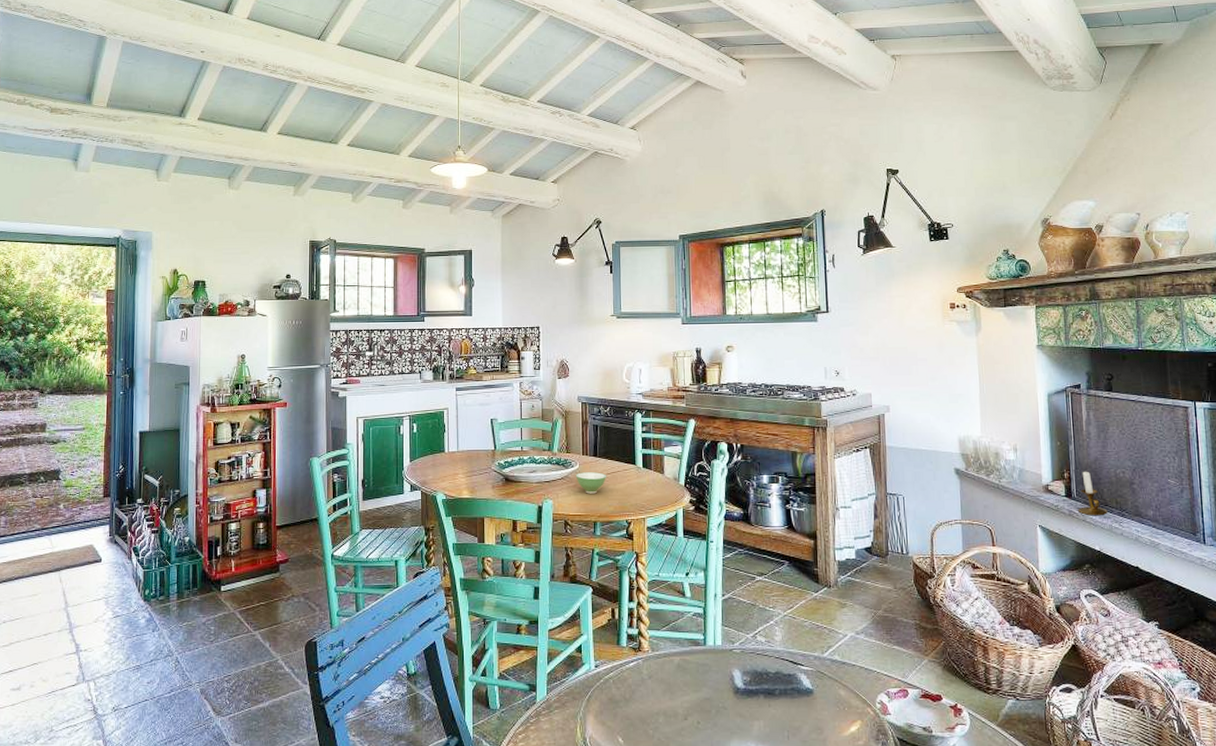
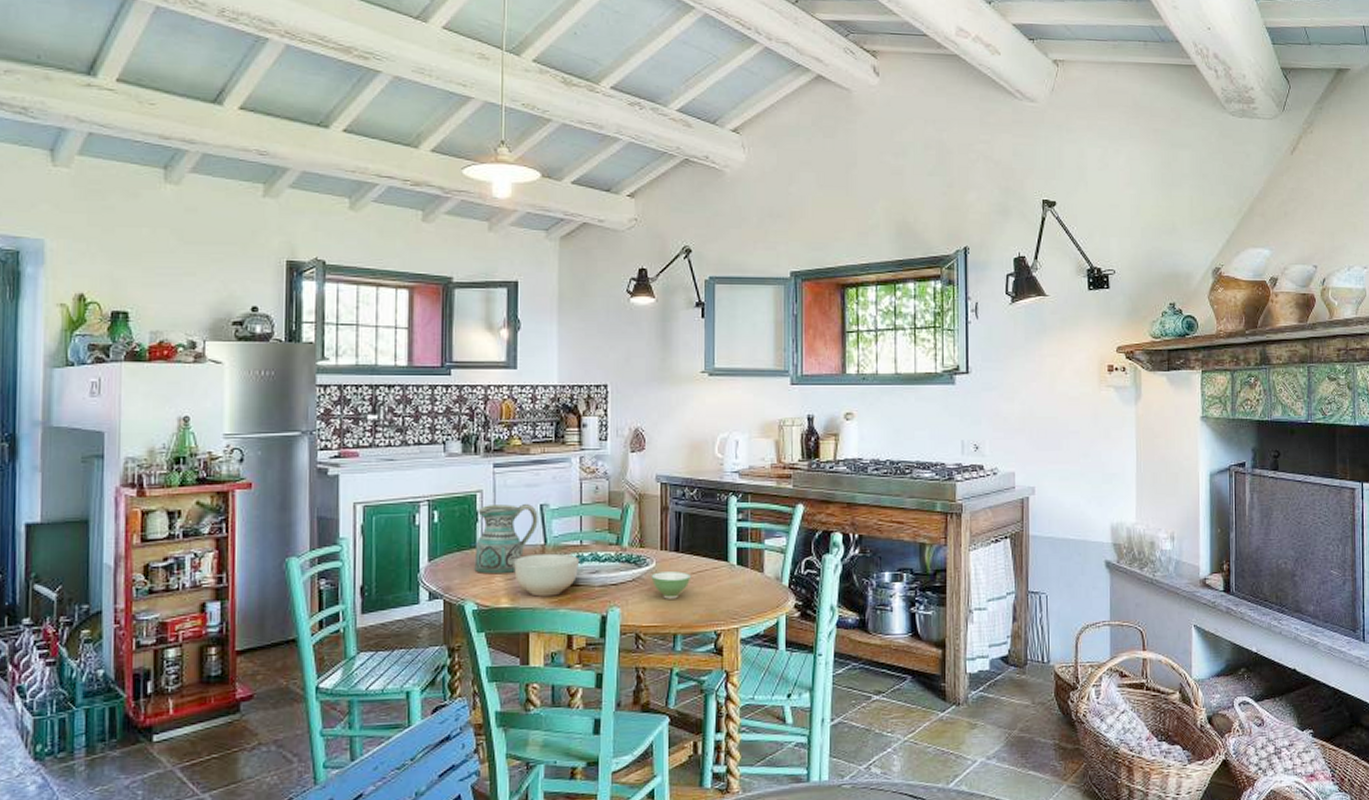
ceramic pitcher: none [443,419,489,473] -> present [474,504,538,575]
bowl: none [472,456,521,490] -> present [514,553,580,597]
candlestick: present [1078,471,1108,516] -> none [1236,562,1267,613]

